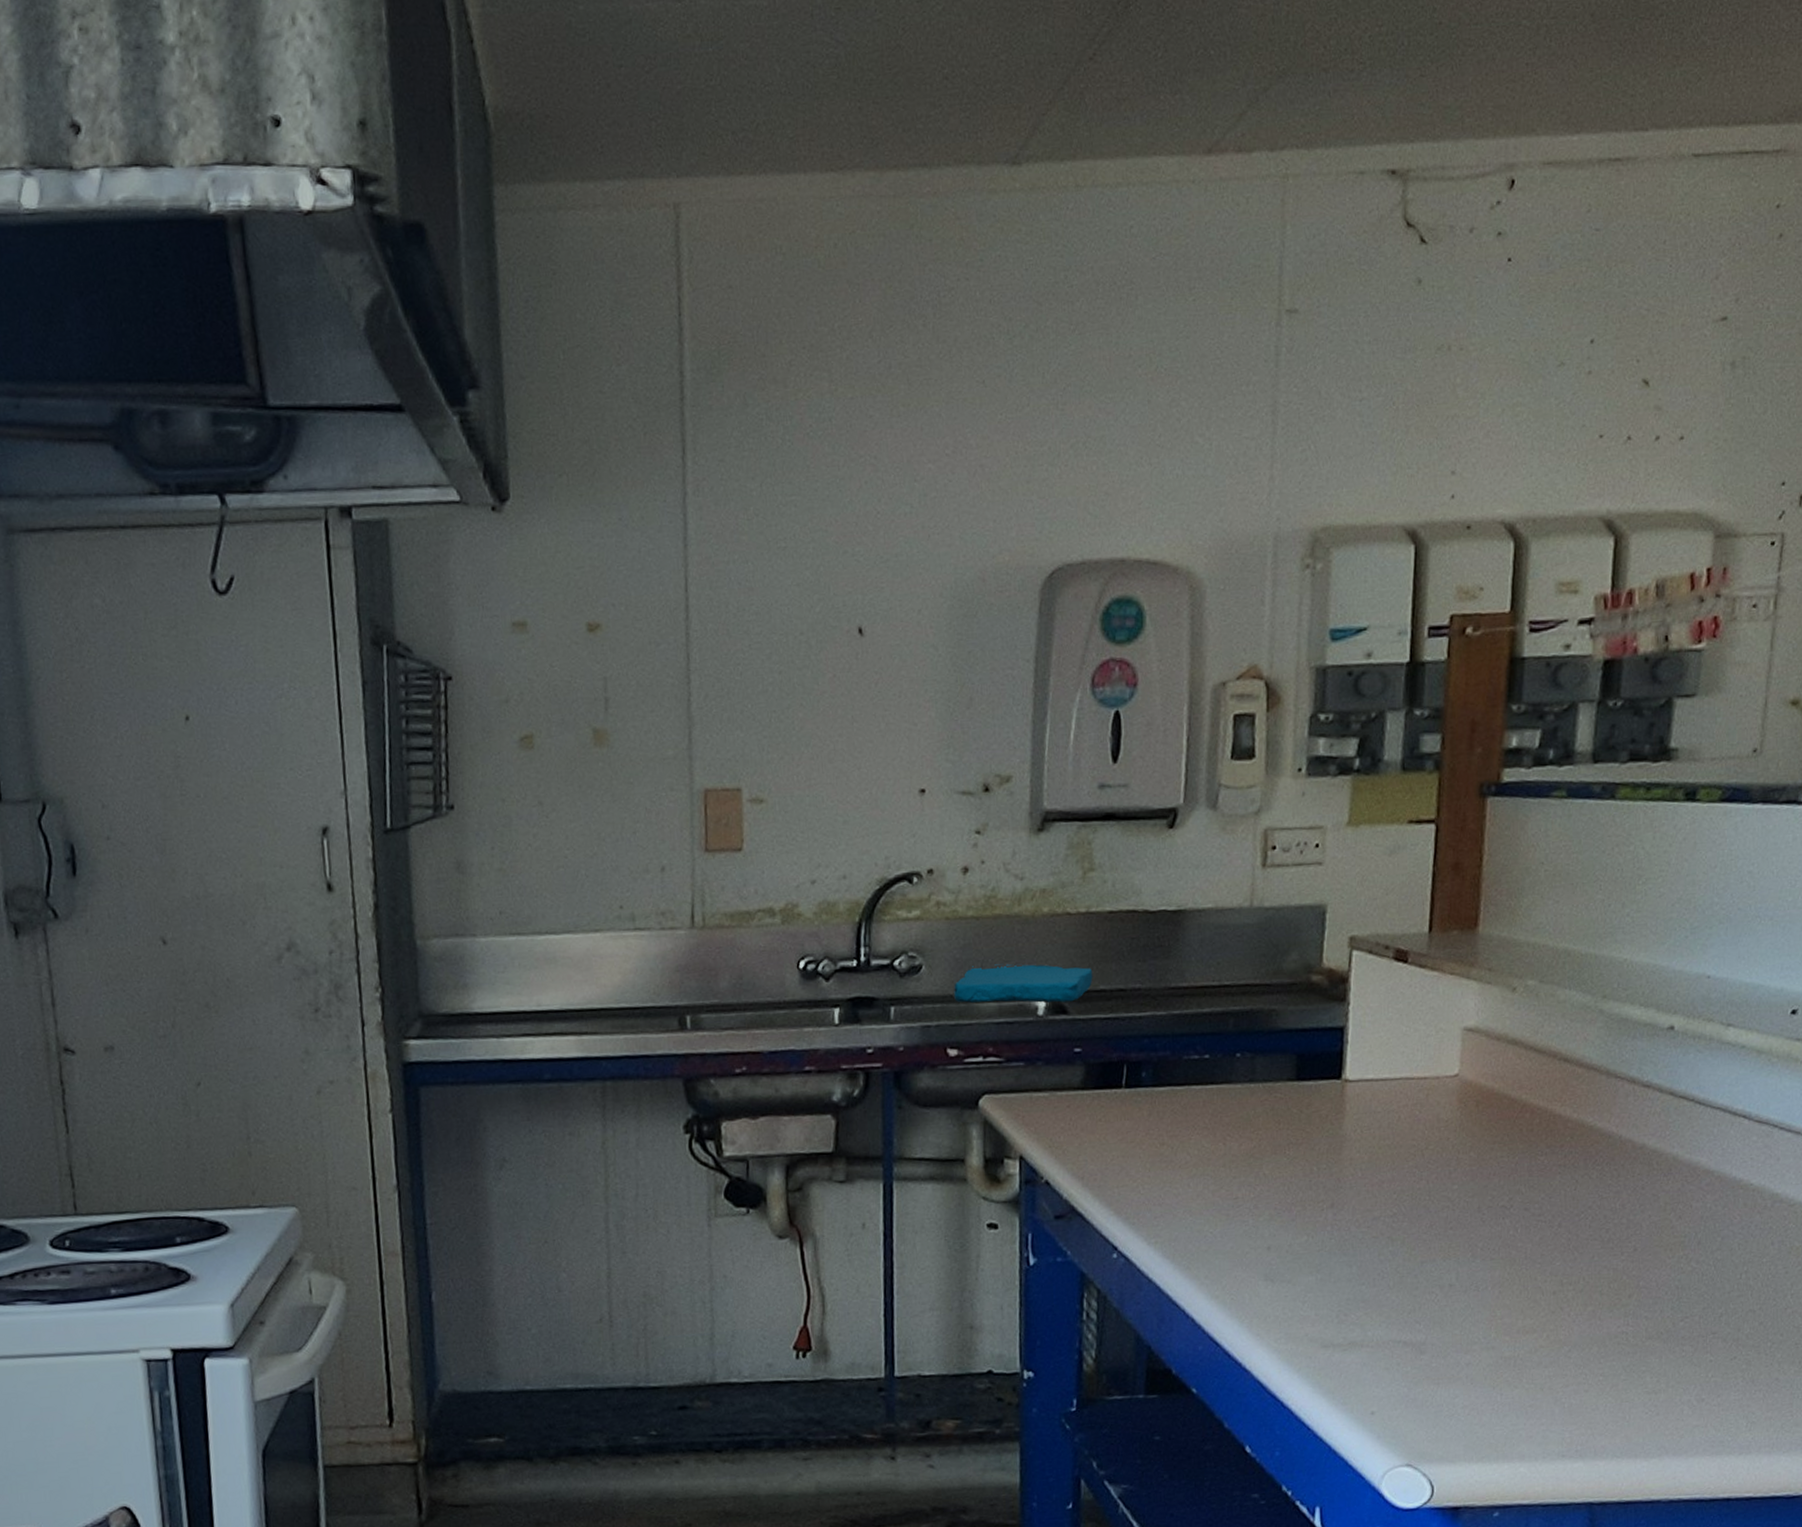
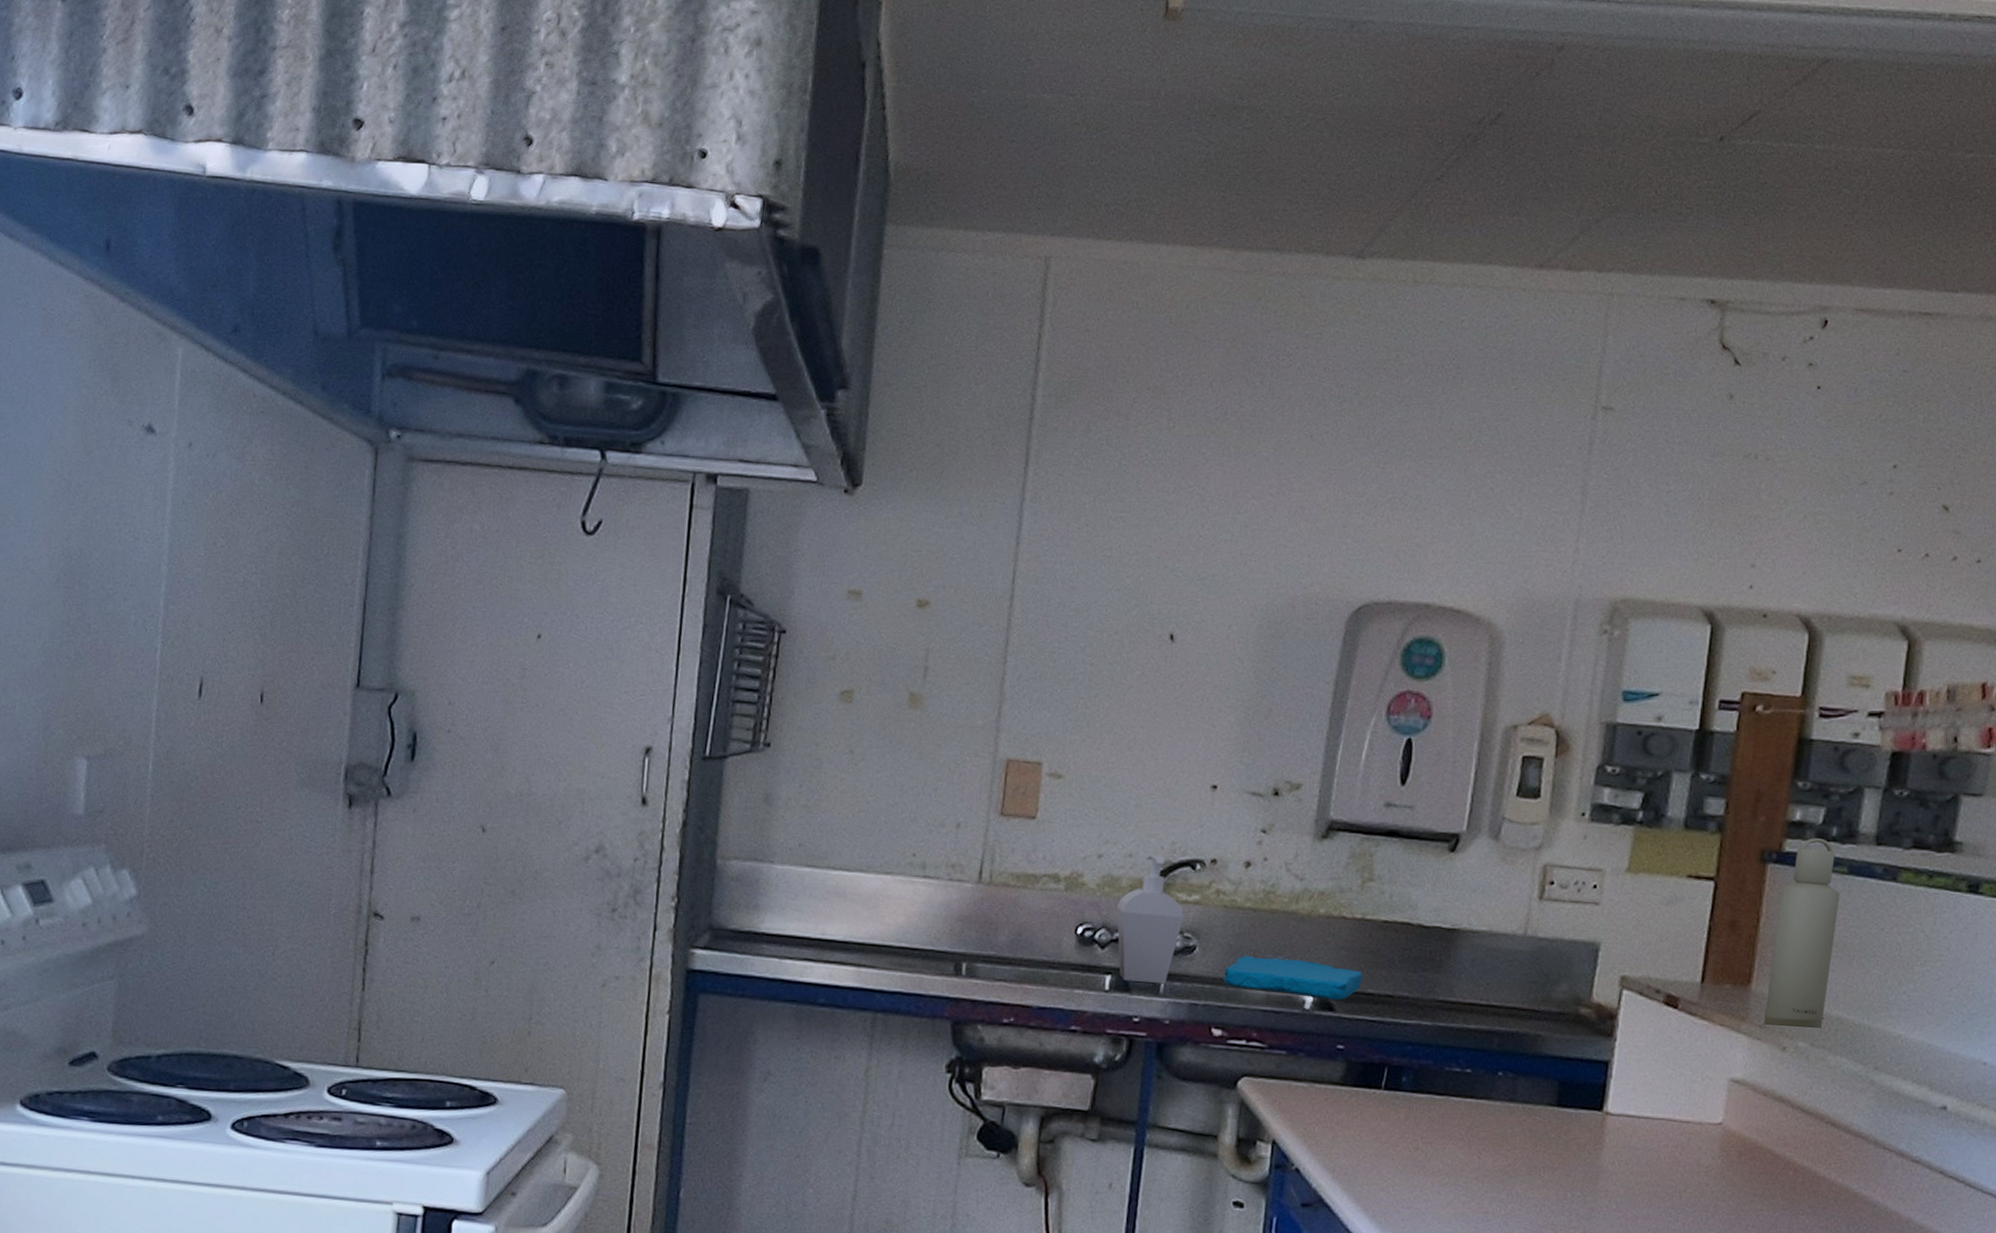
soap bottle: none [837,871,906,1012] -> present [1117,853,1184,984]
bottle: none [1493,763,1561,970] -> present [1764,838,1840,1028]

